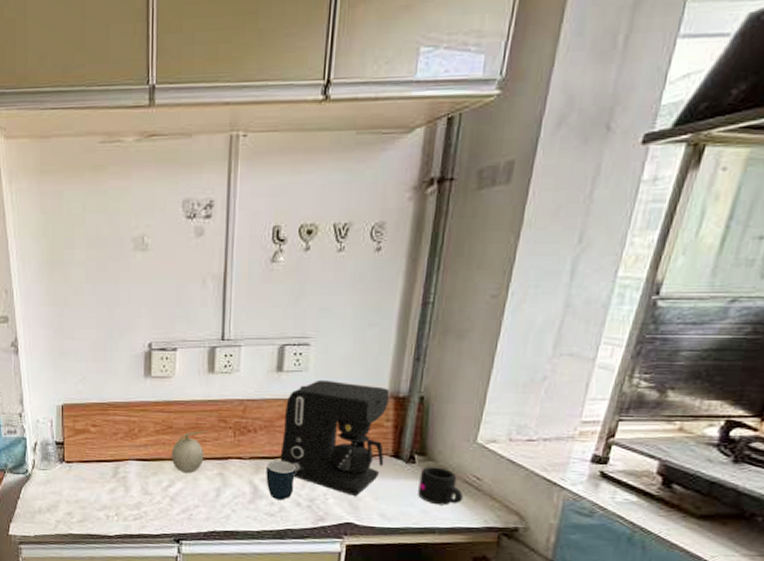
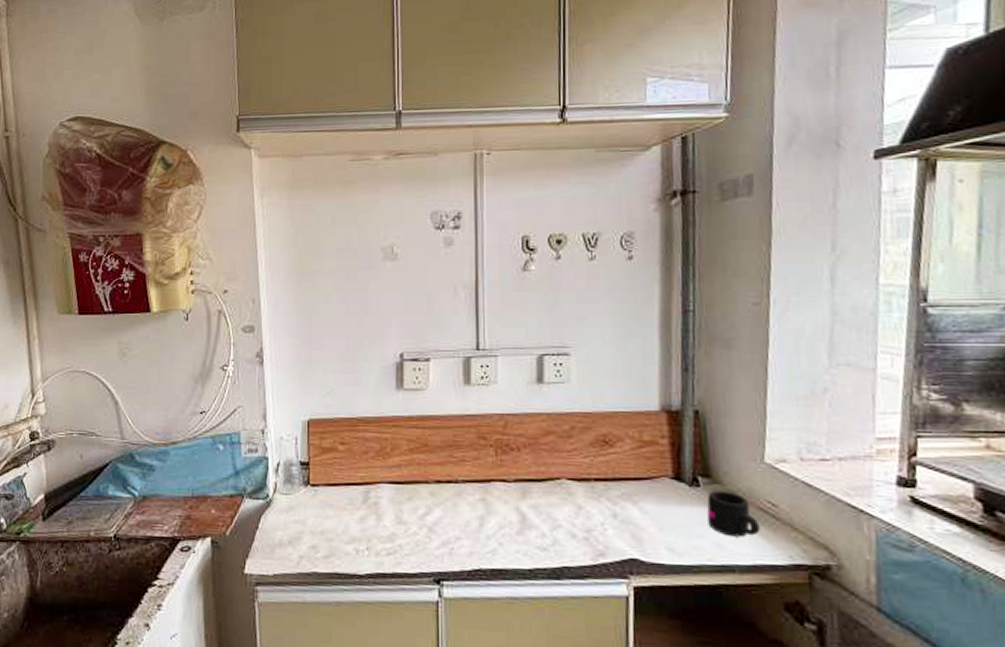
fruit: present [171,430,207,474] -> none [427,448,465,499]
mug: present [266,460,296,500] -> none [534,482,567,531]
coffee maker: present [280,379,390,496] -> none [548,392,665,526]

